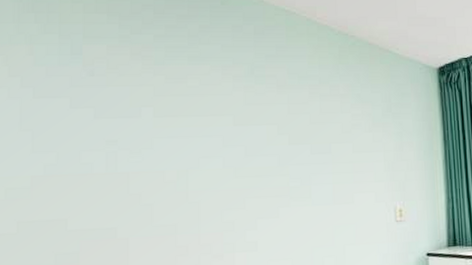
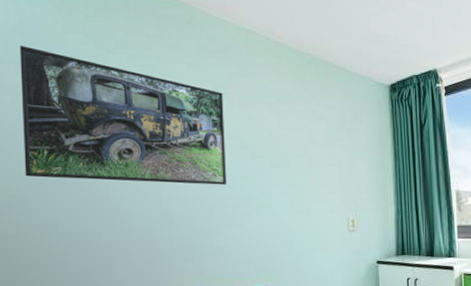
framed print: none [31,24,262,174] -> present [19,45,226,185]

